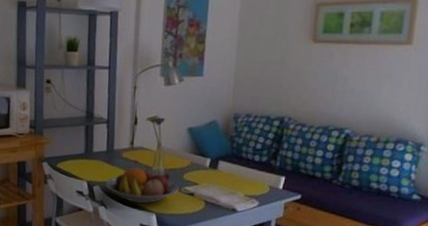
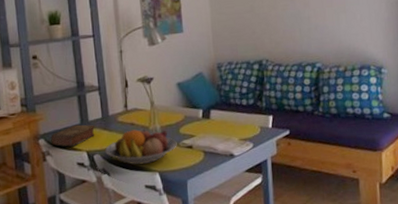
book: none [54,153,98,175] -> present [51,124,95,147]

